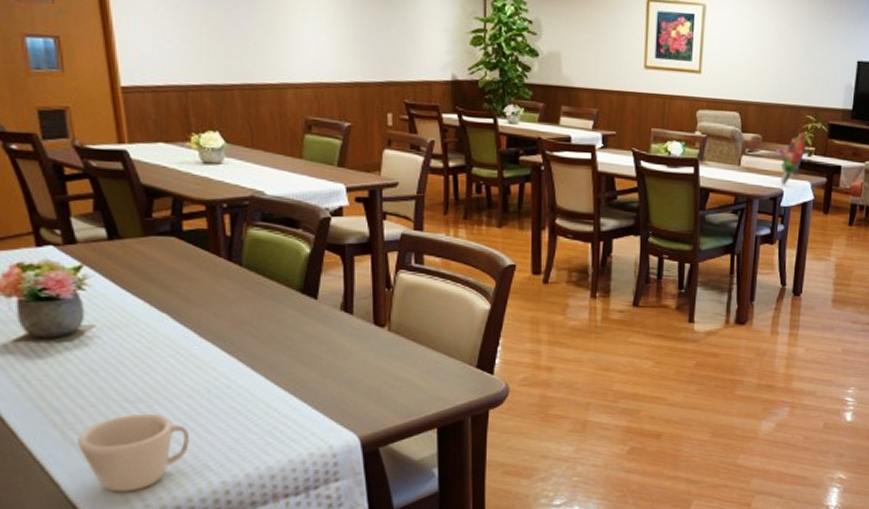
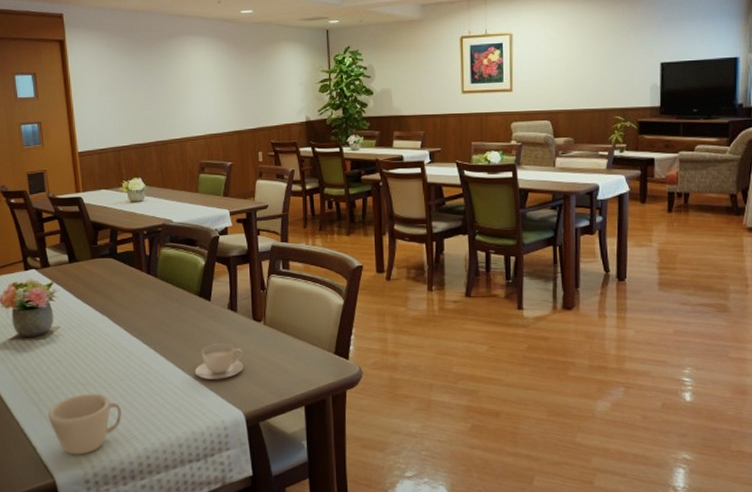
teacup: none [294,351,360,396] -> present [194,343,244,379]
bouquet: present [776,131,807,185] -> none [588,131,617,180]

